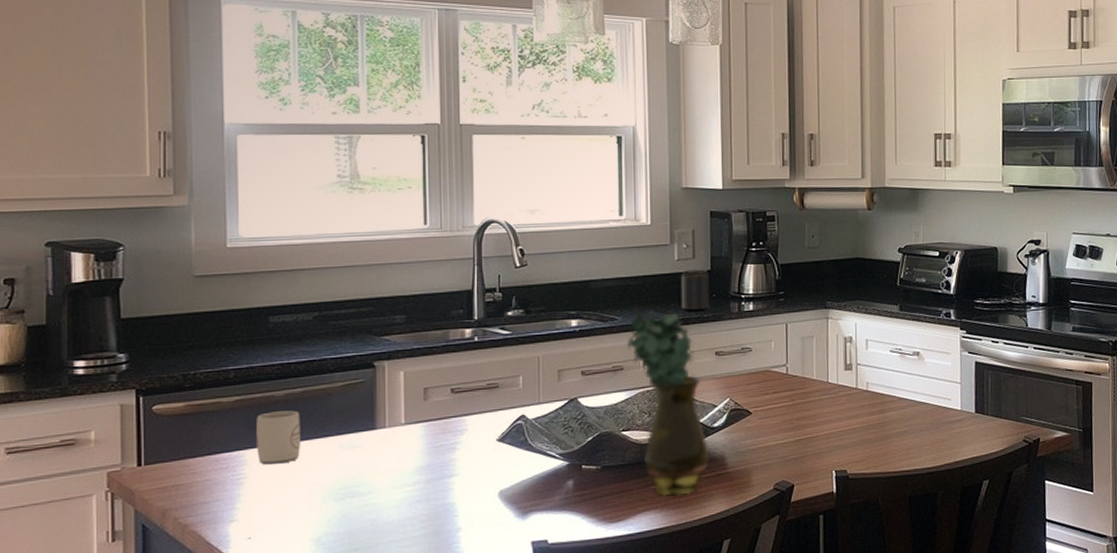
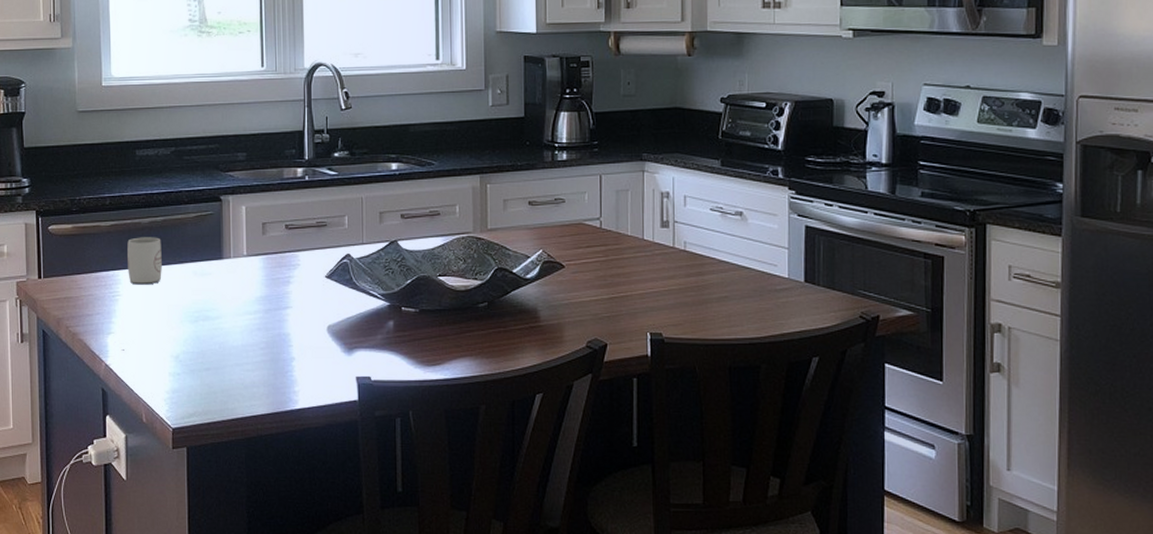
vase: present [627,307,710,497] -> none [444,152,523,345]
soda can: present [680,269,710,312] -> none [495,116,524,160]

